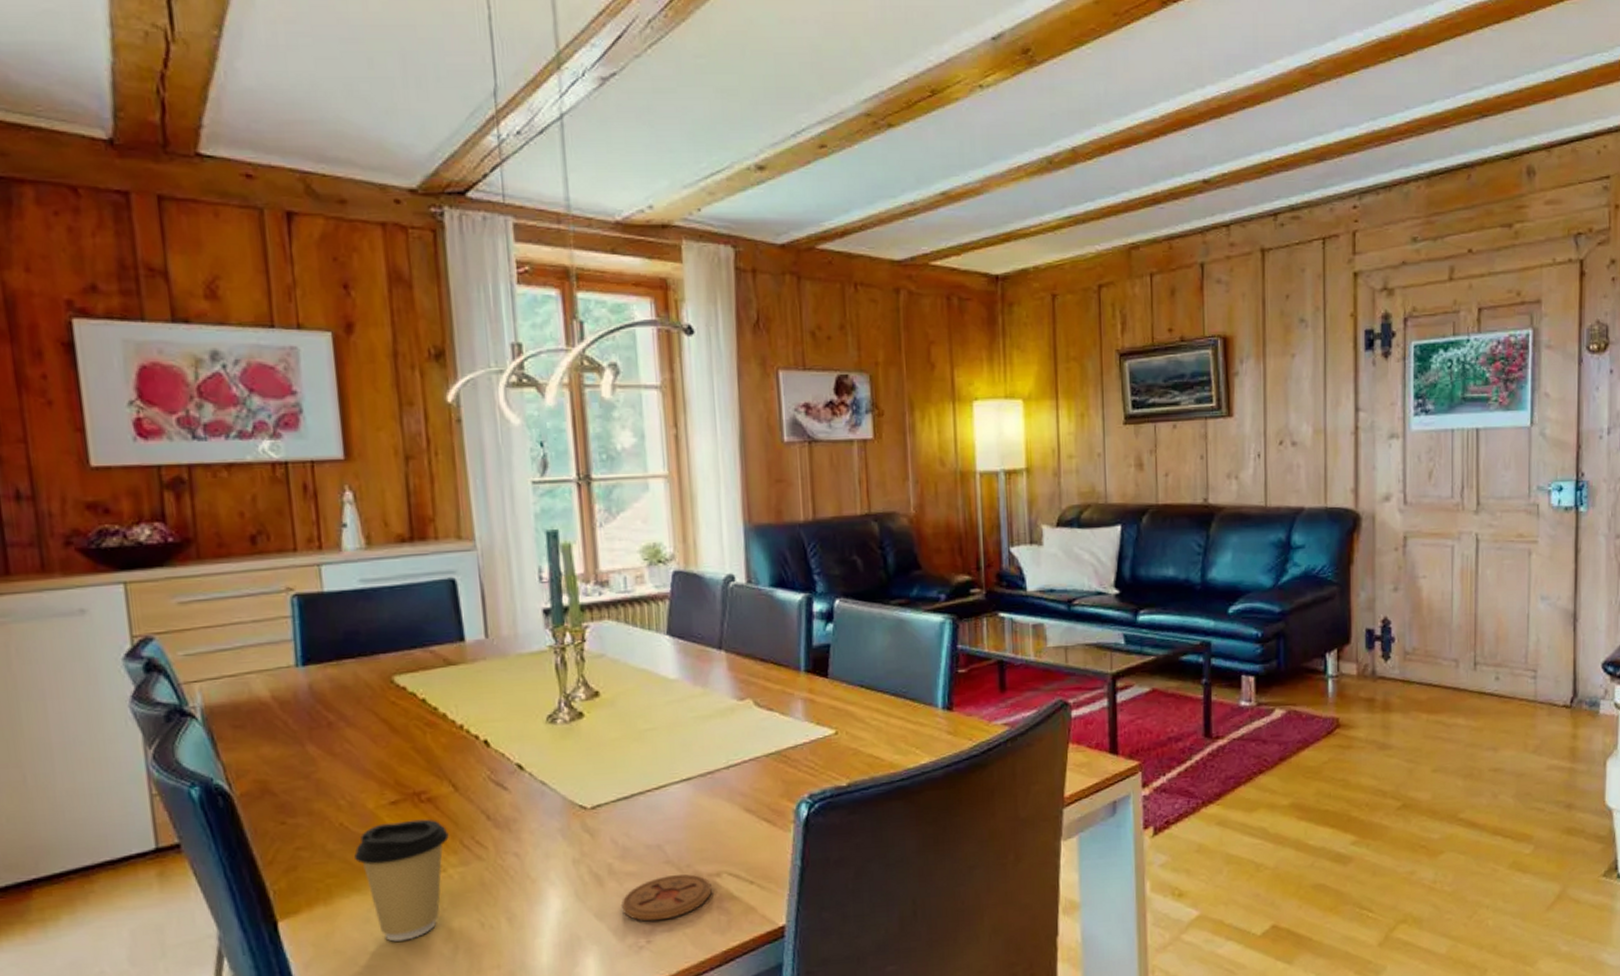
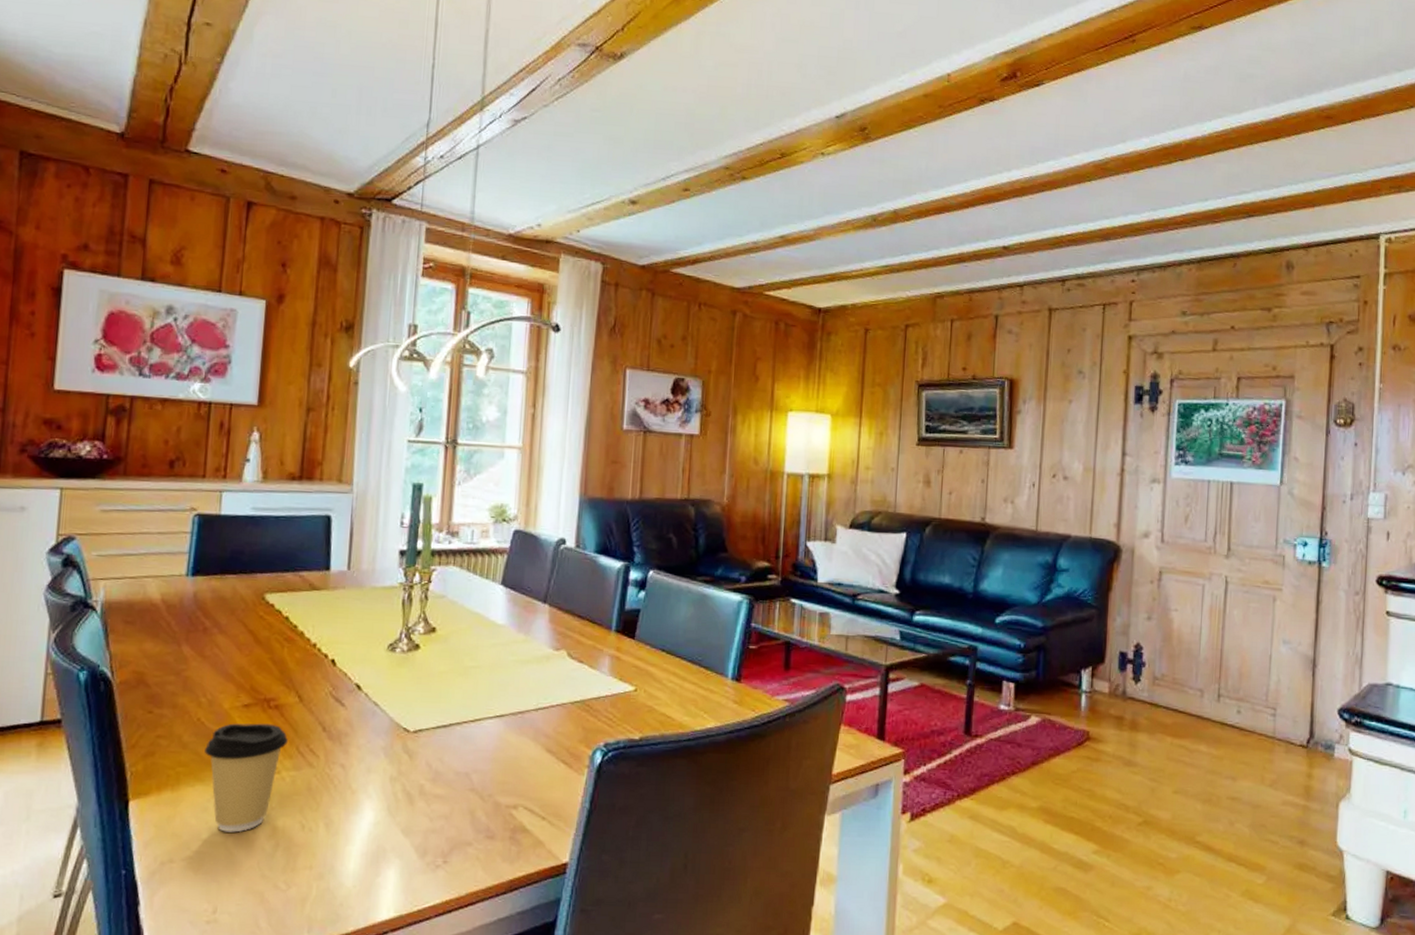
coaster: present [620,874,712,921] -> none [425,802,508,843]

